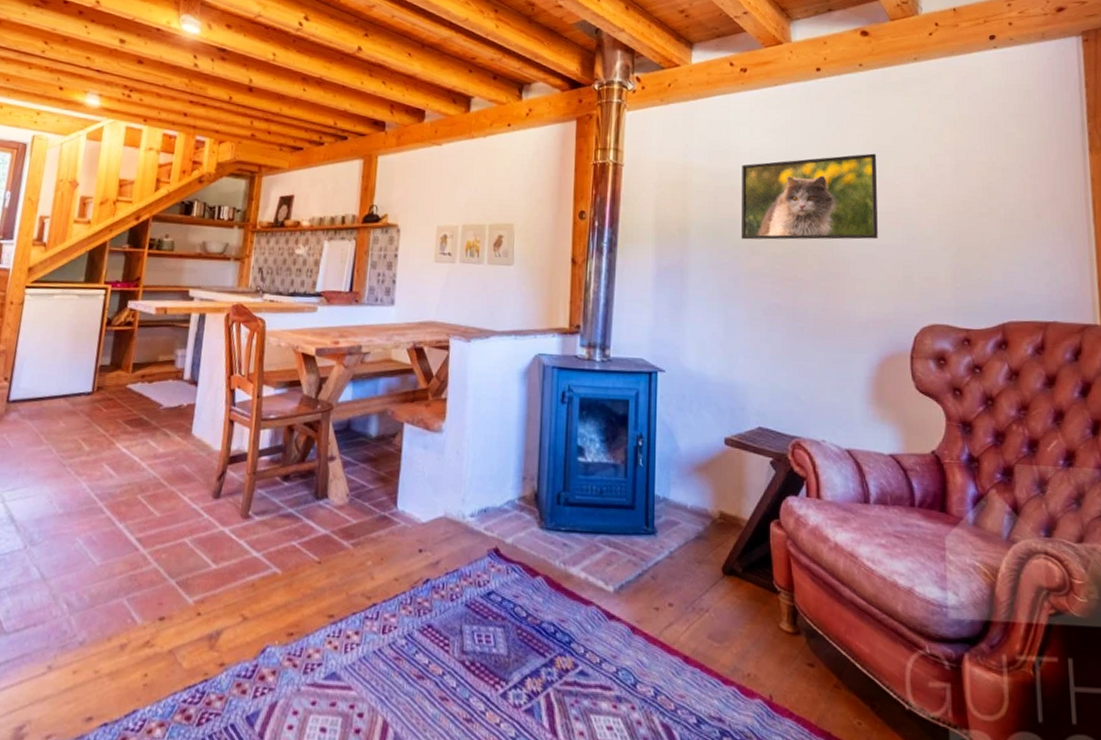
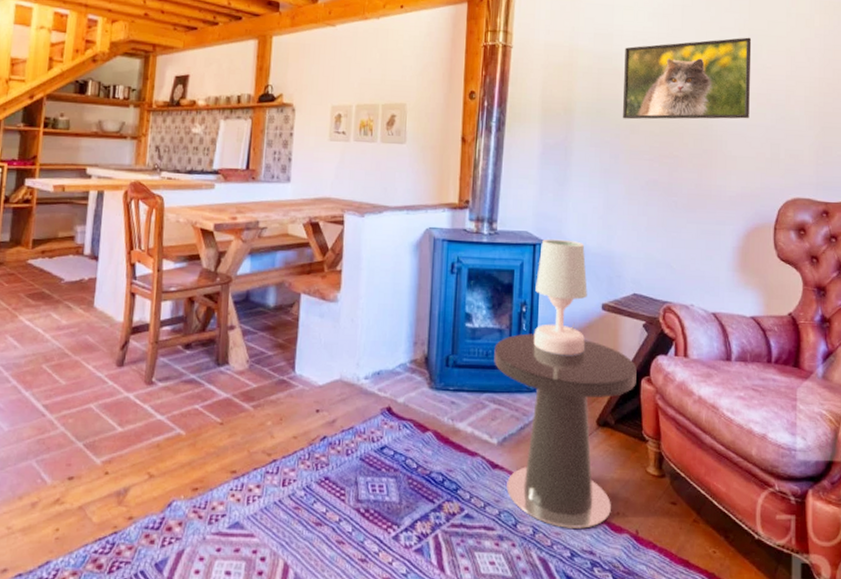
side table: none [608,469,765,691] -> present [494,333,637,529]
table lamp: none [651,366,708,494] -> present [533,238,588,355]

